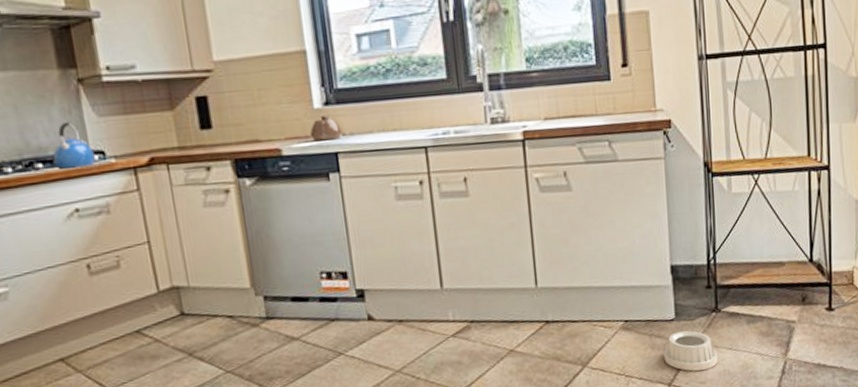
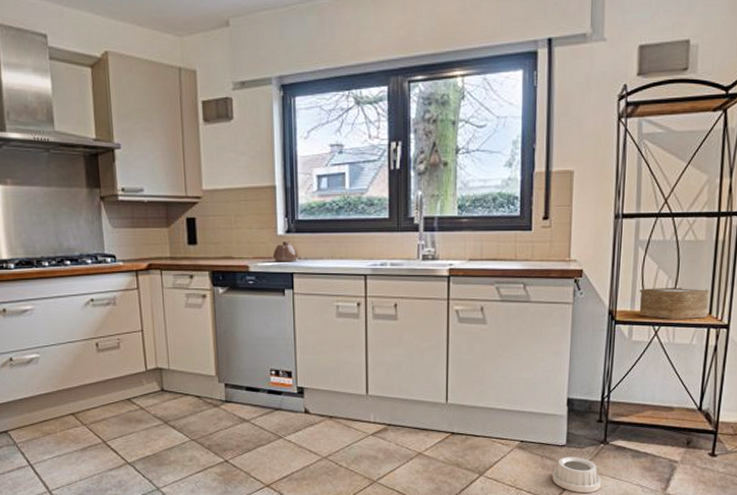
kettle: present [53,122,96,170] -> none [78,230,108,268]
woven basket: none [733,129,807,166] -> present [639,288,710,319]

